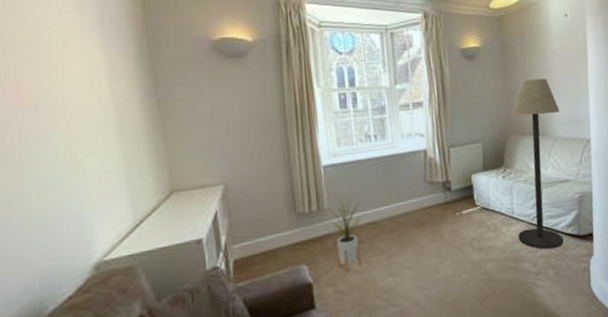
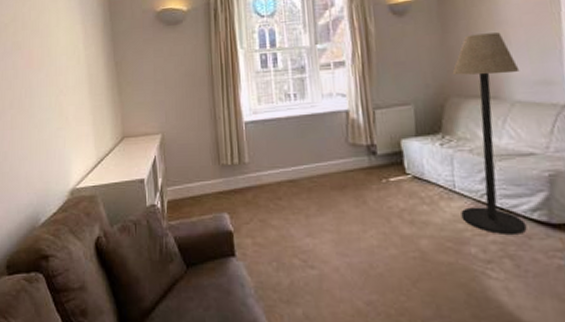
house plant: present [324,195,364,272] -> none [245,152,283,226]

